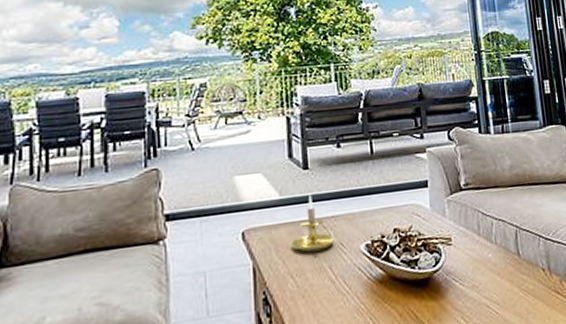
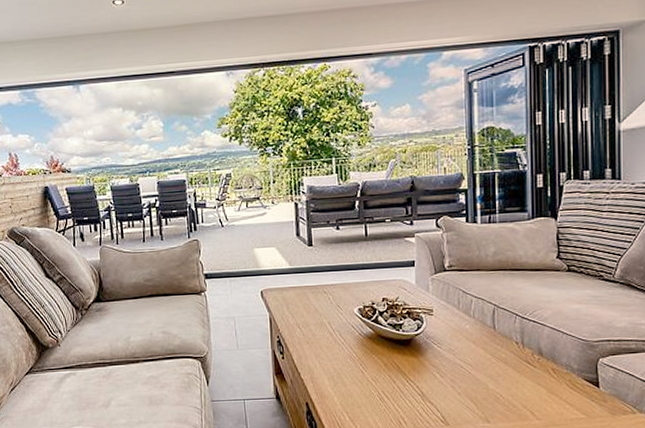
candle holder: present [291,195,336,253] -> none [298,266,334,311]

